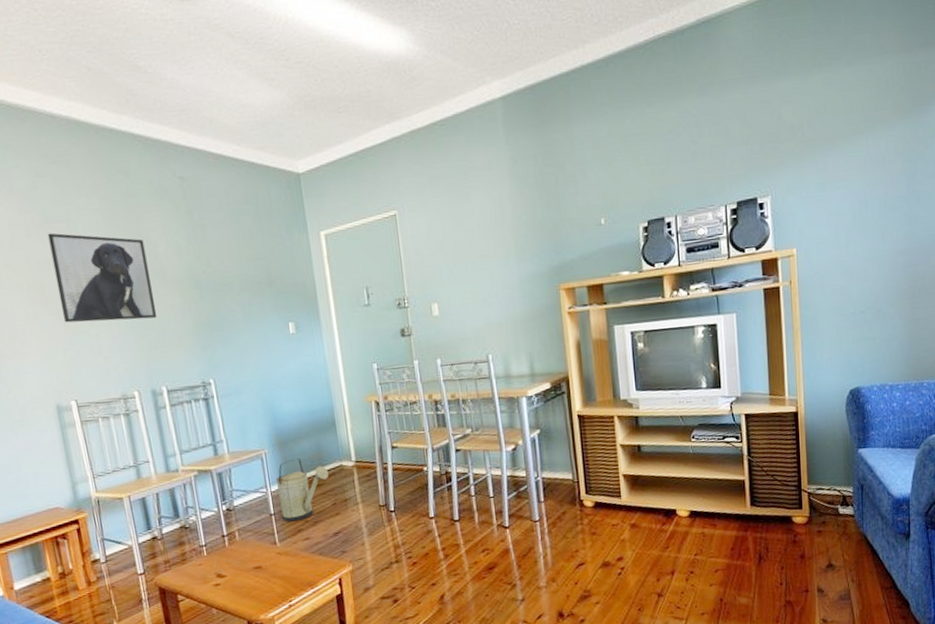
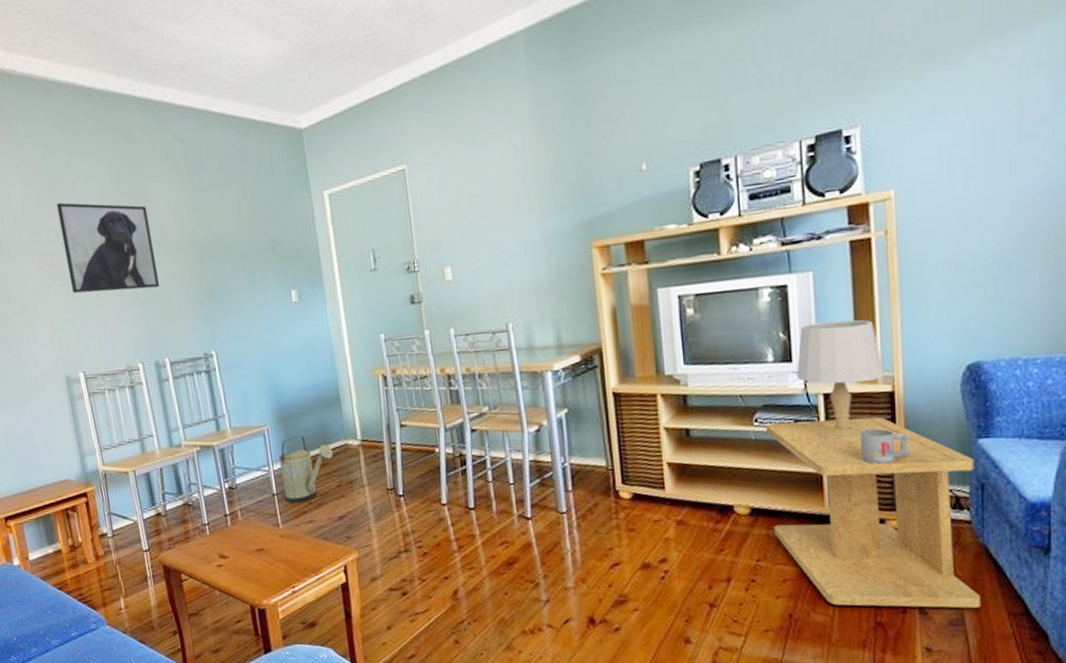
side table: none [700,432,862,589] -> present [765,416,981,608]
table lamp: none [724,353,792,454] -> present [796,319,886,442]
mug: none [773,442,810,472] -> present [860,428,911,465]

